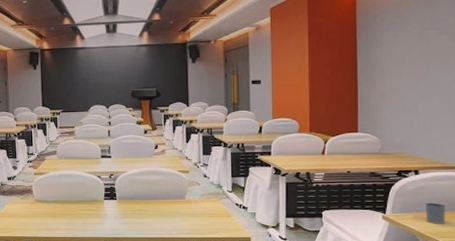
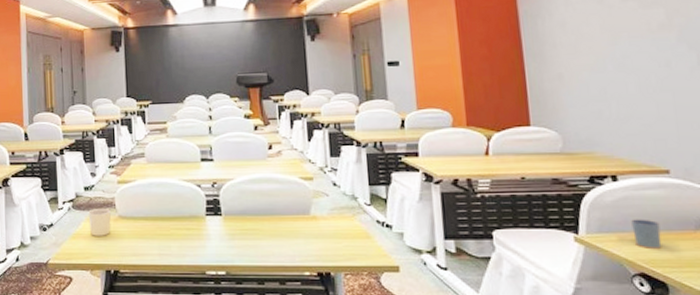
mug: none [11,193,29,215] -> present [88,207,111,236]

